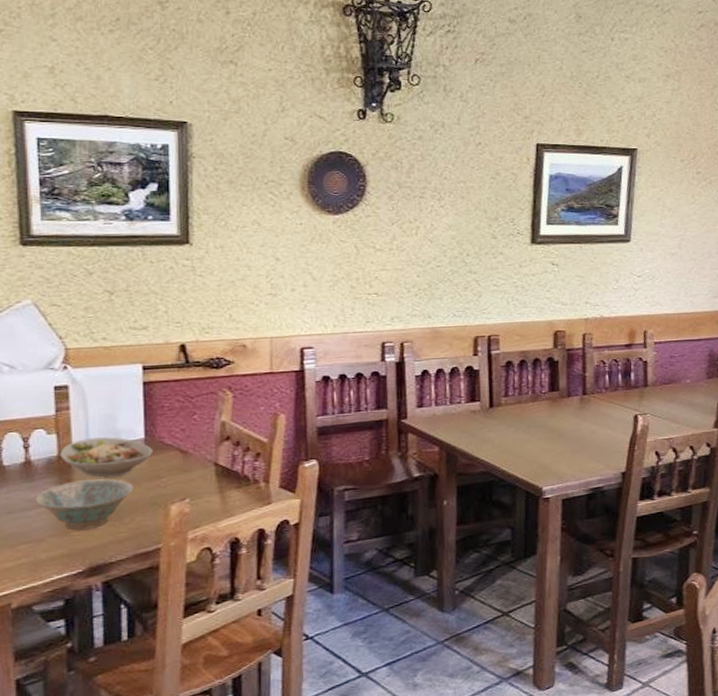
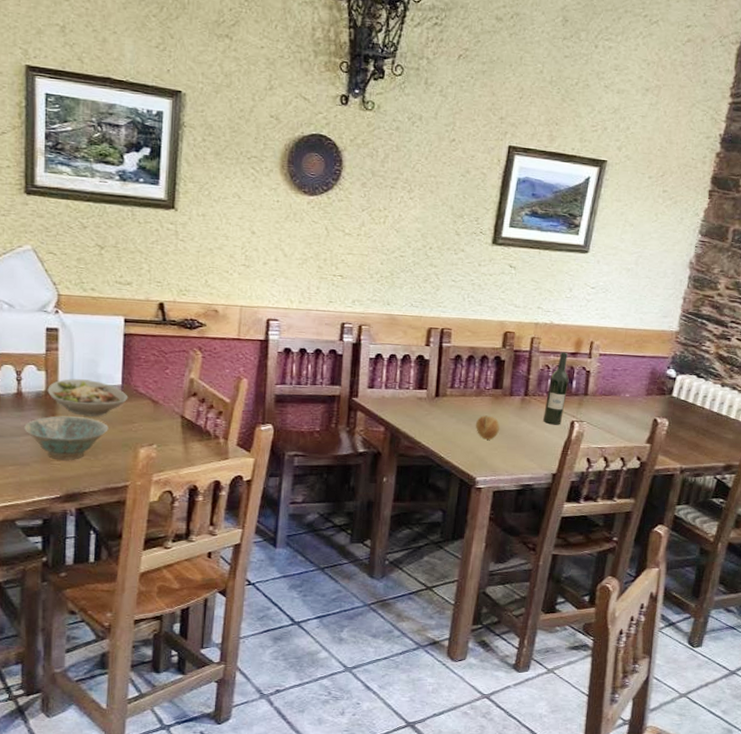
bread roll: none [535,420,562,446] -> present [475,415,500,440]
wine bottle: none [605,344,627,422] -> present [543,352,569,425]

